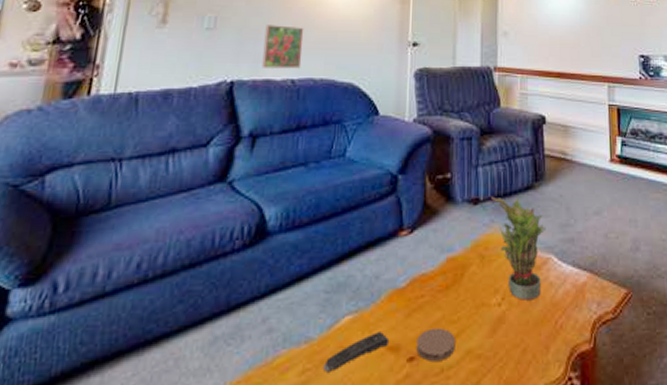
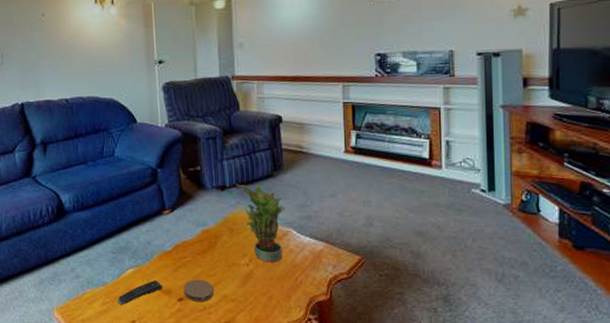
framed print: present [262,25,304,69] -> none [39,56,71,92]

